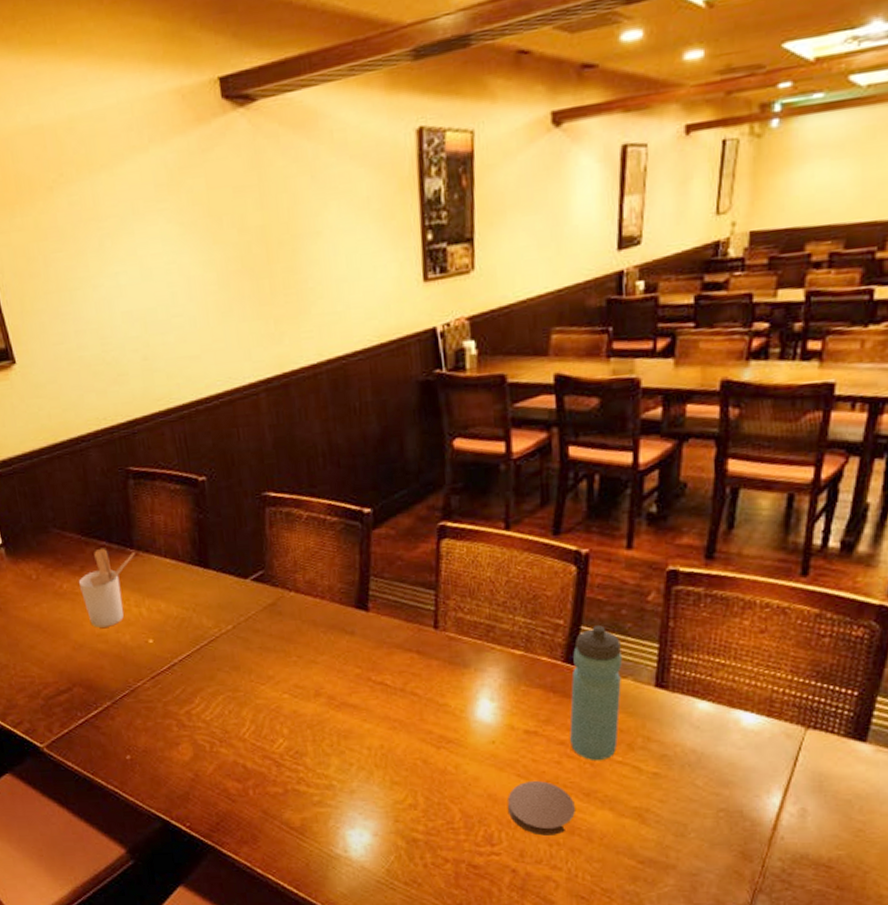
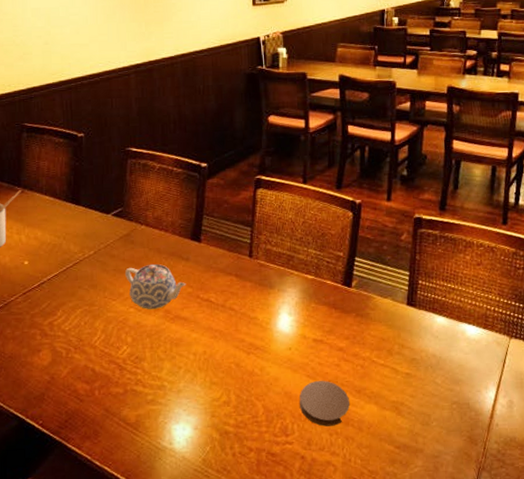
teapot: none [274,640,353,695] -> present [125,264,186,309]
water bottle: present [569,625,623,761] -> none [346,257,384,364]

